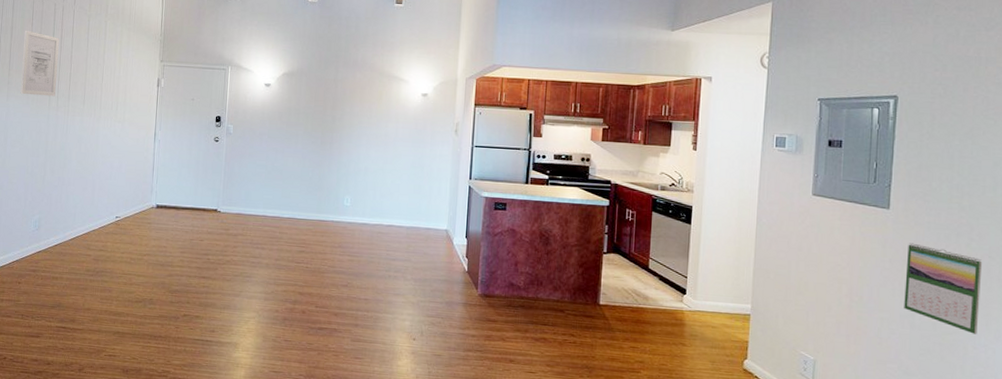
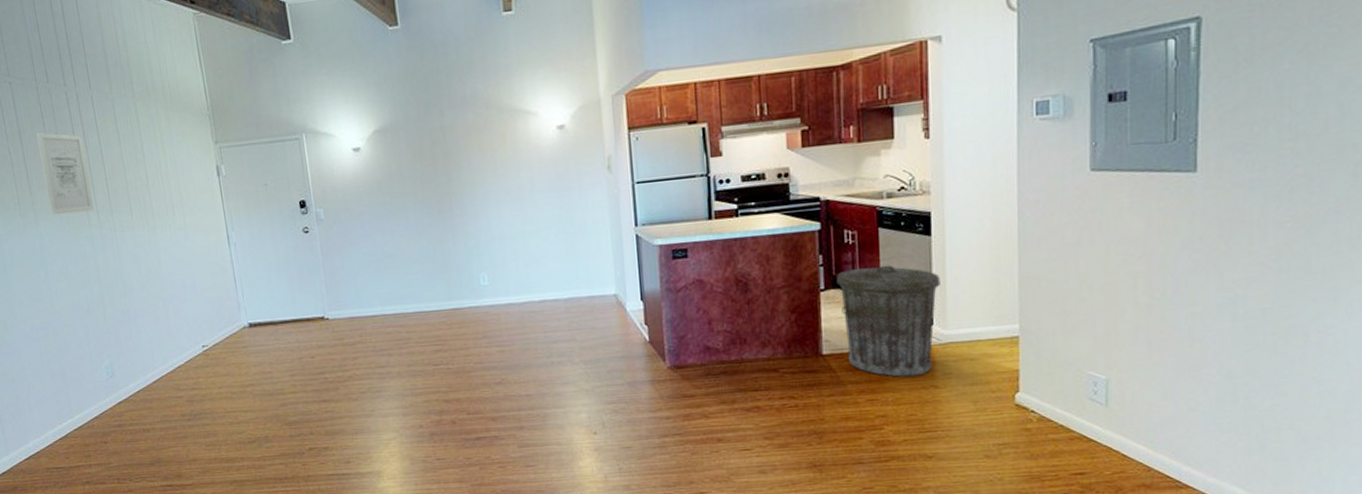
trash can: none [617,240,695,334] -> present [837,265,940,377]
calendar: present [904,243,983,334] -> none [1222,210,1327,315]

